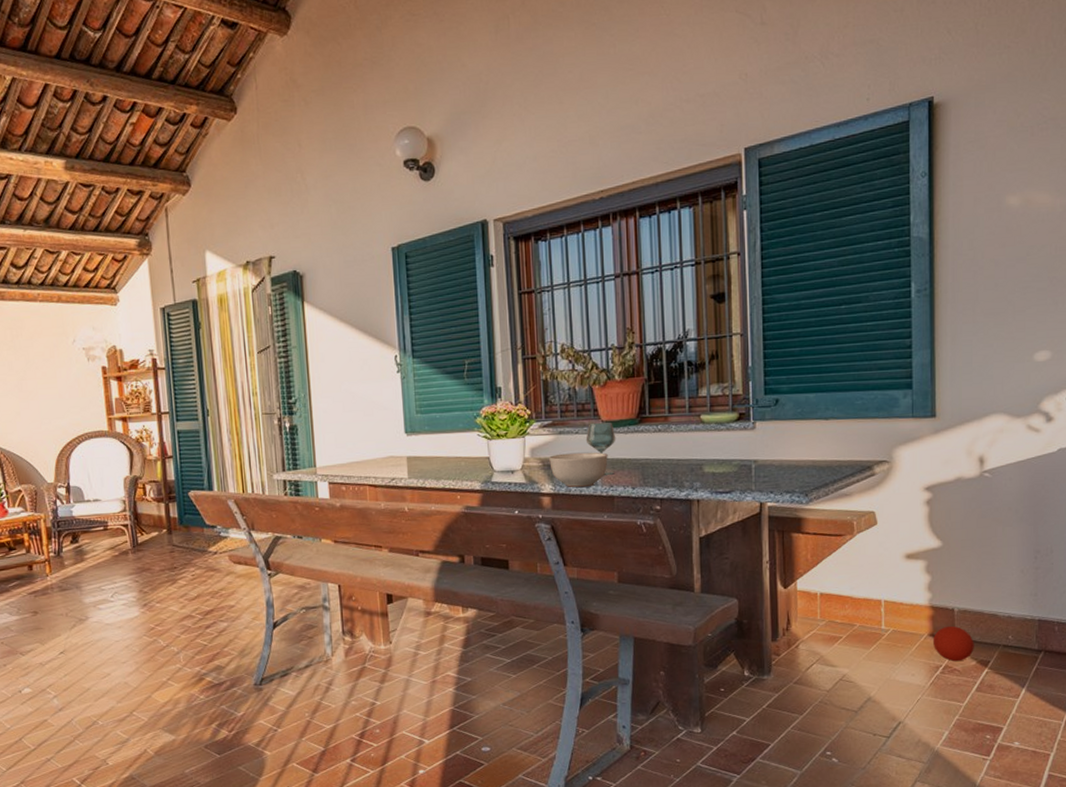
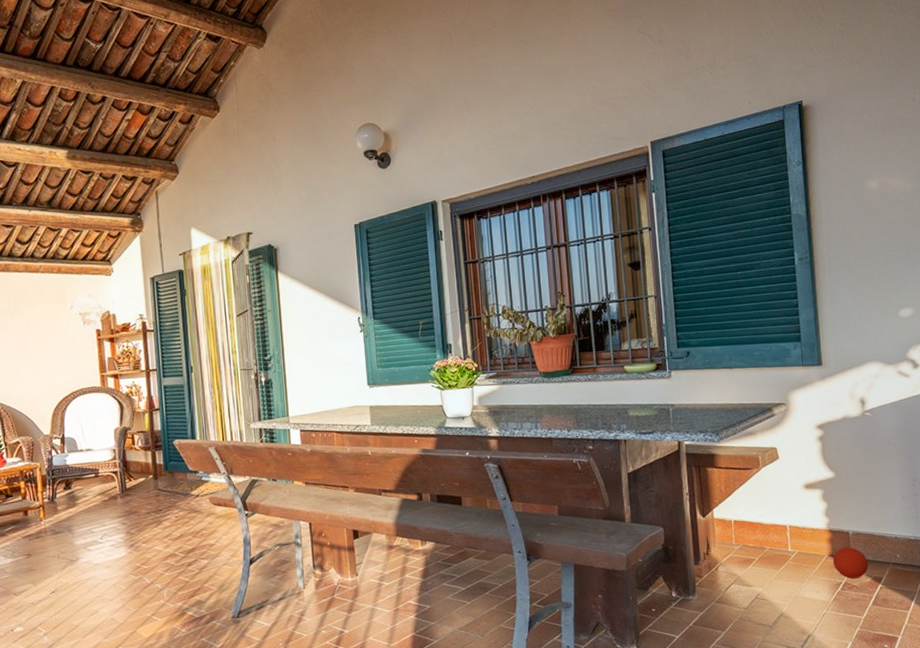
bowl: present [549,452,608,488] -> none [495,399,546,431]
wine glass: present [586,422,616,475] -> none [526,373,553,420]

